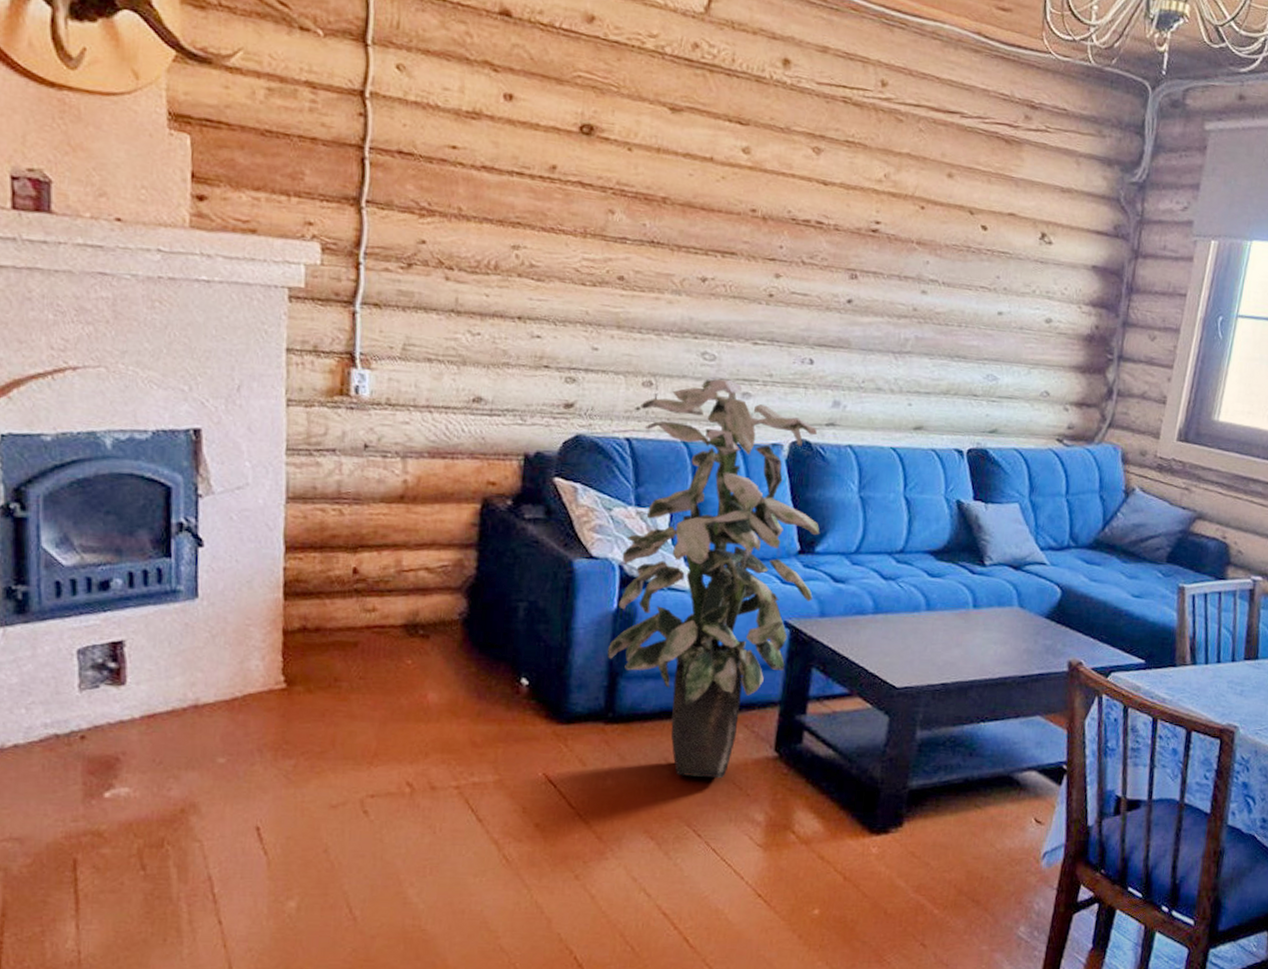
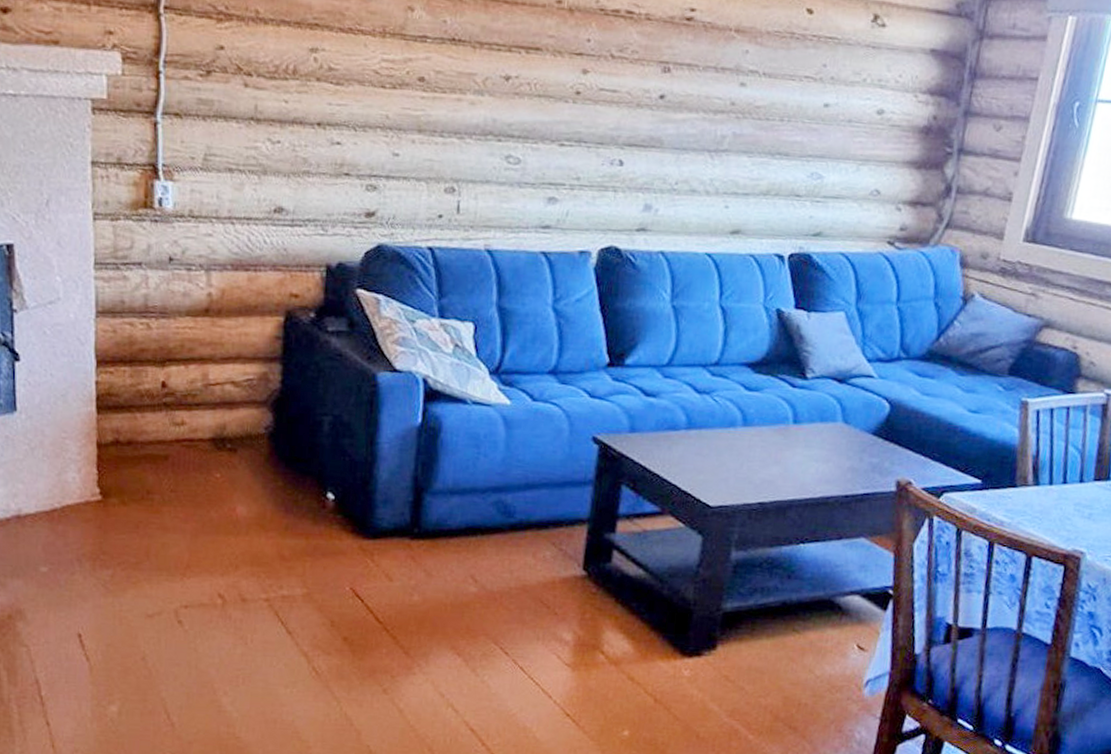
indoor plant: present [608,378,820,779] -> none [413,183,630,597]

